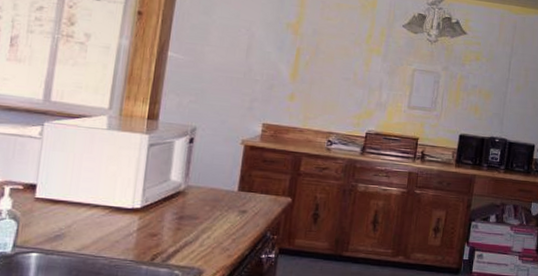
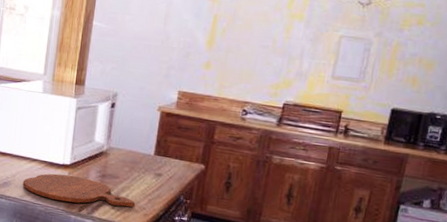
cutting board: none [80,220,218,251] -> present [22,173,136,207]

